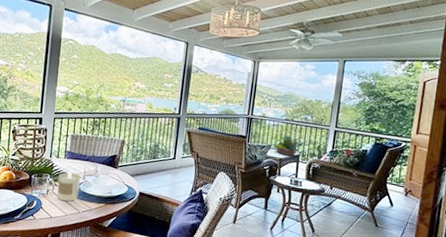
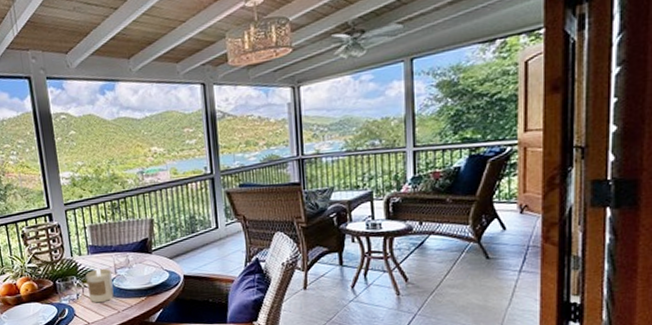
succulent planter: present [274,135,299,156] -> none [338,170,370,196]

